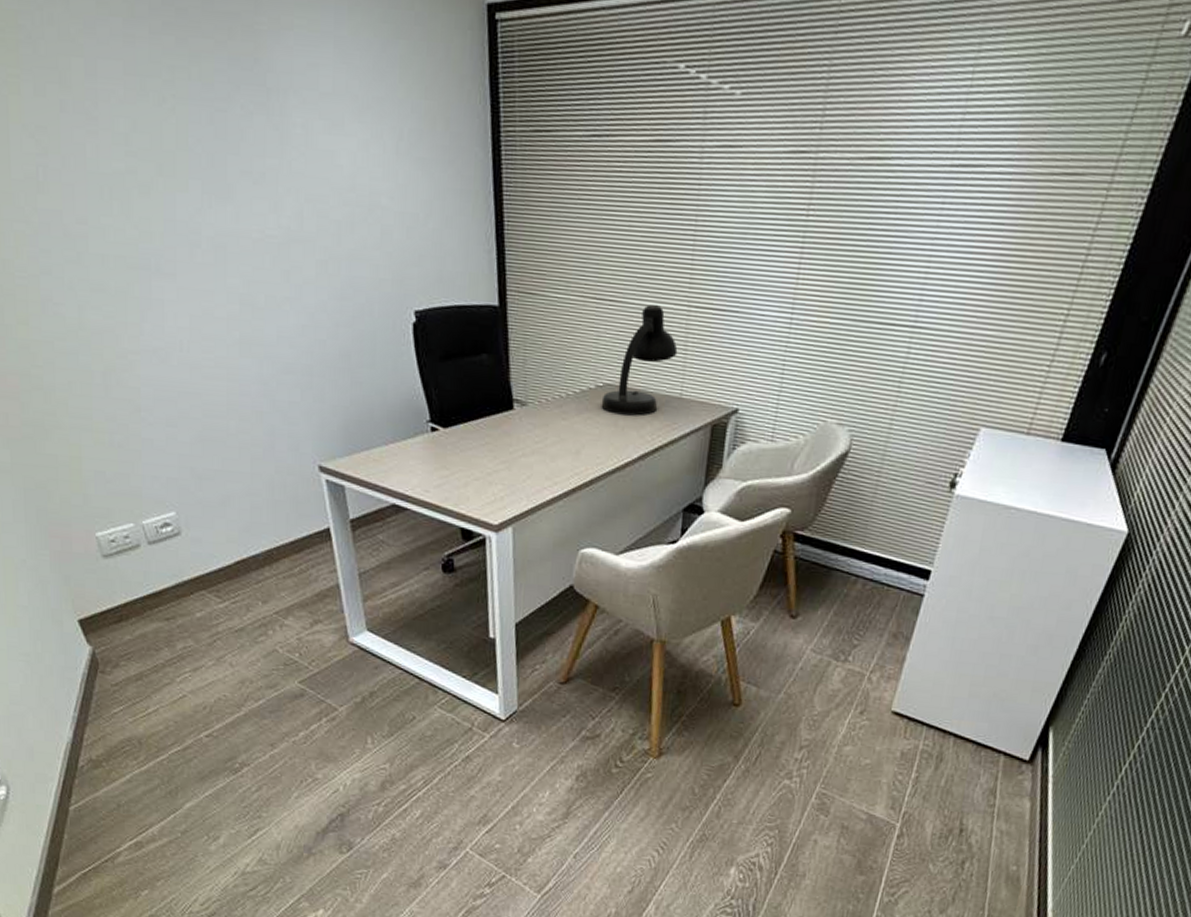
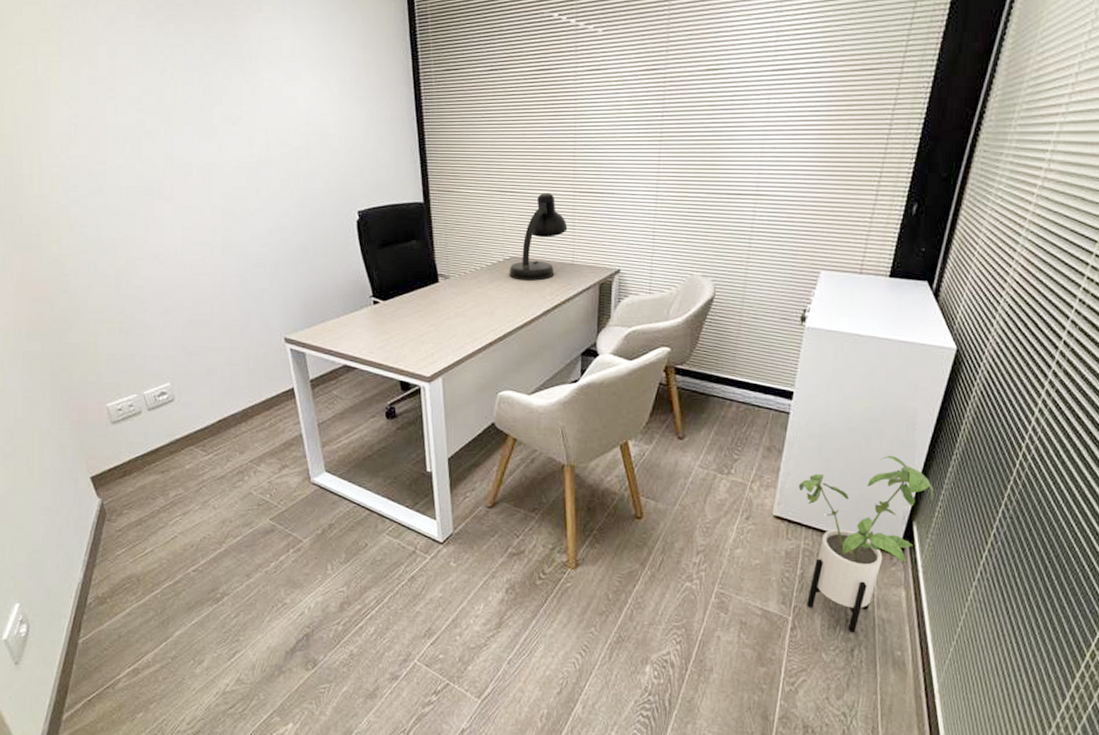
house plant: none [919,650,1078,844] -> present [798,455,934,633]

